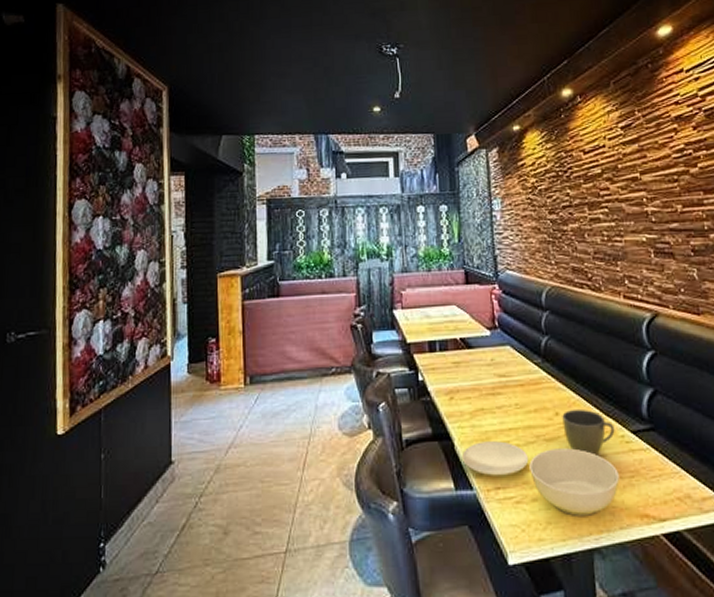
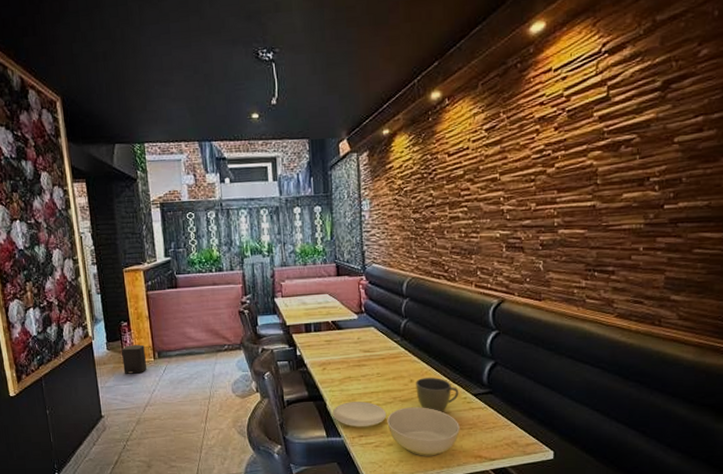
pedal bin: none [205,366,235,405] -> present [121,344,147,374]

